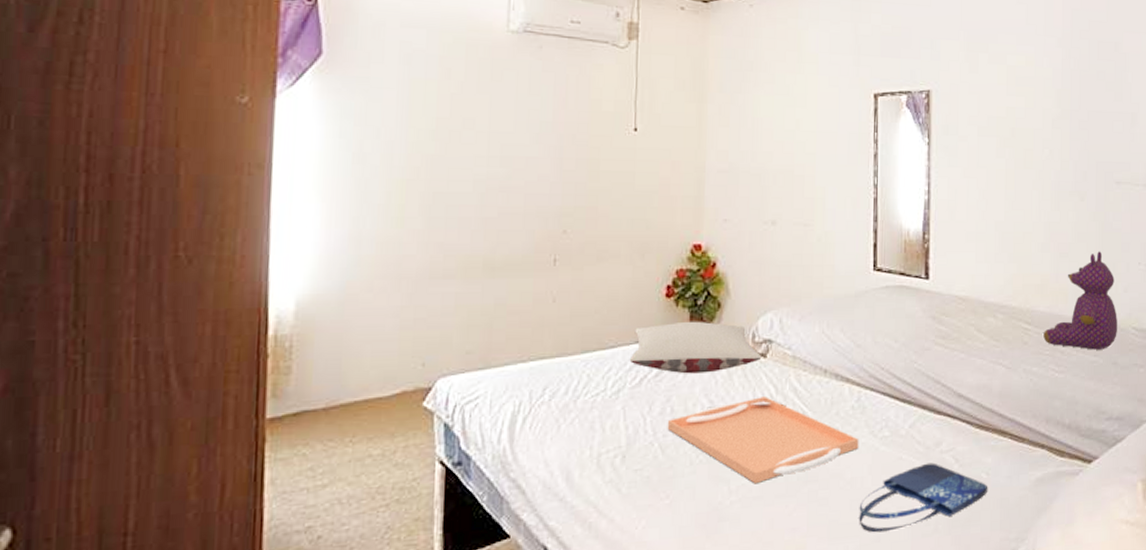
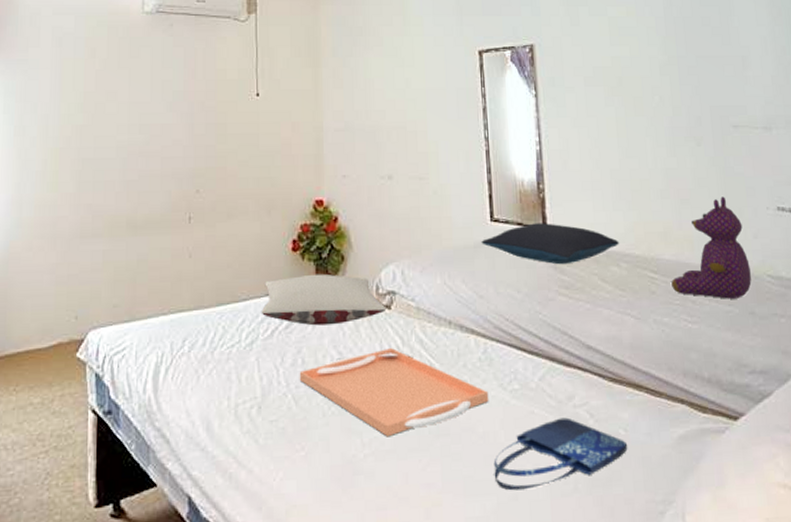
pillow: none [862,273,997,315] -> present [481,223,619,265]

